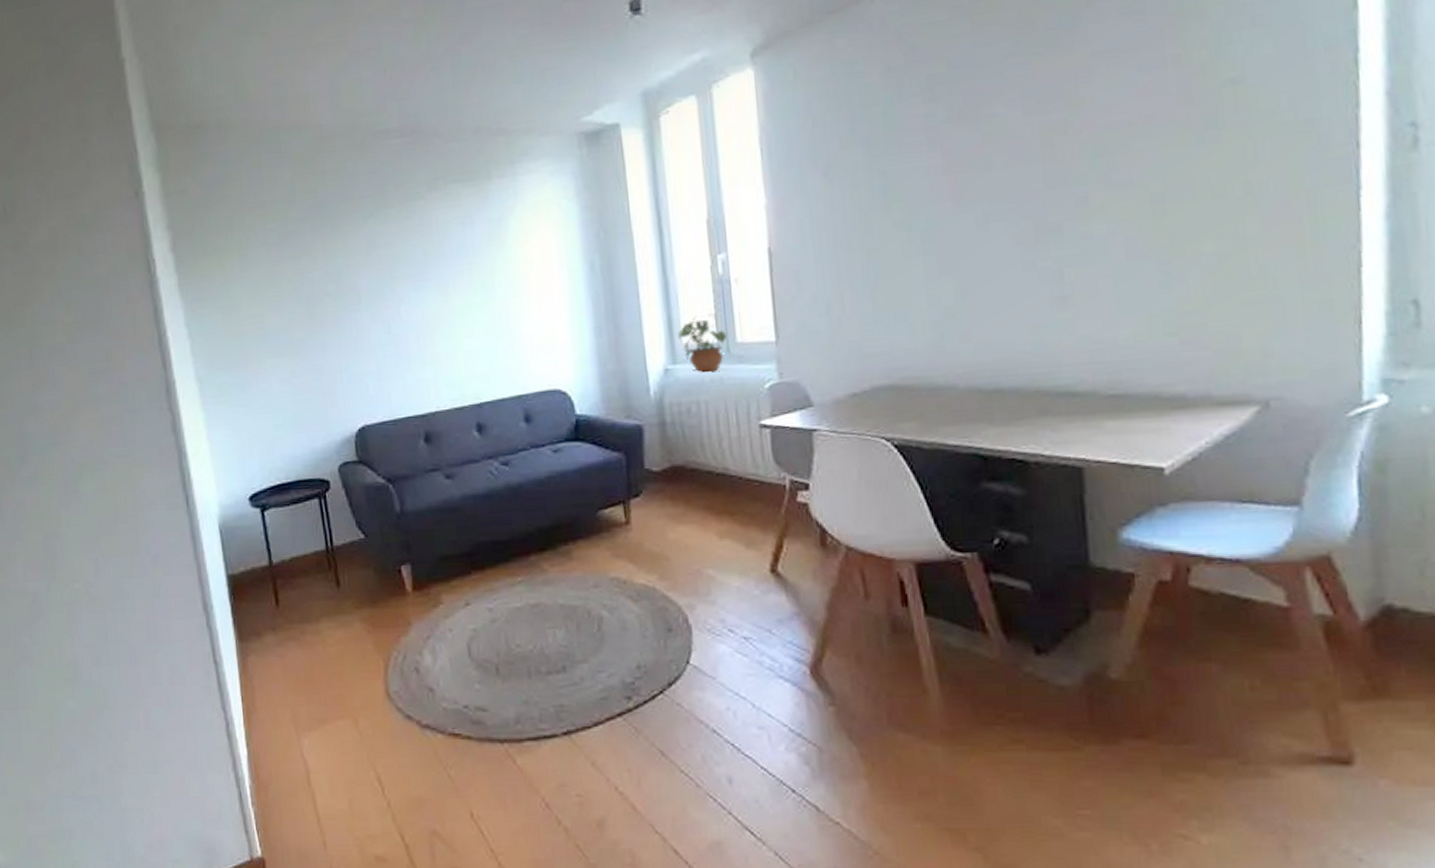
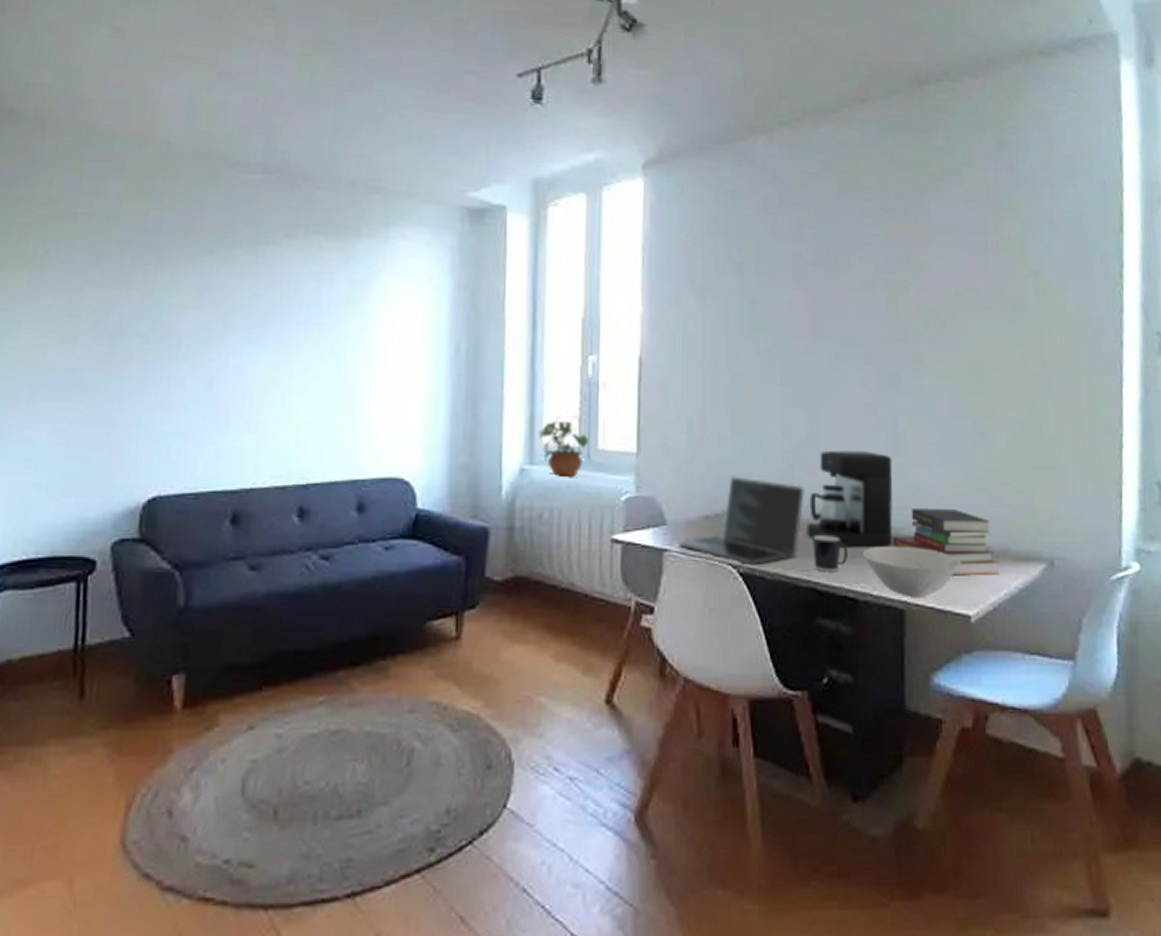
laptop: none [829,352,959,436] -> present [680,476,805,564]
coffee maker: none [963,310,1065,409] -> present [807,450,893,547]
mug: none [971,400,1013,437] -> present [813,535,848,572]
bowl: none [1030,402,1149,454] -> present [863,545,961,597]
books: none [1063,359,1199,429] -> present [892,508,1000,576]

